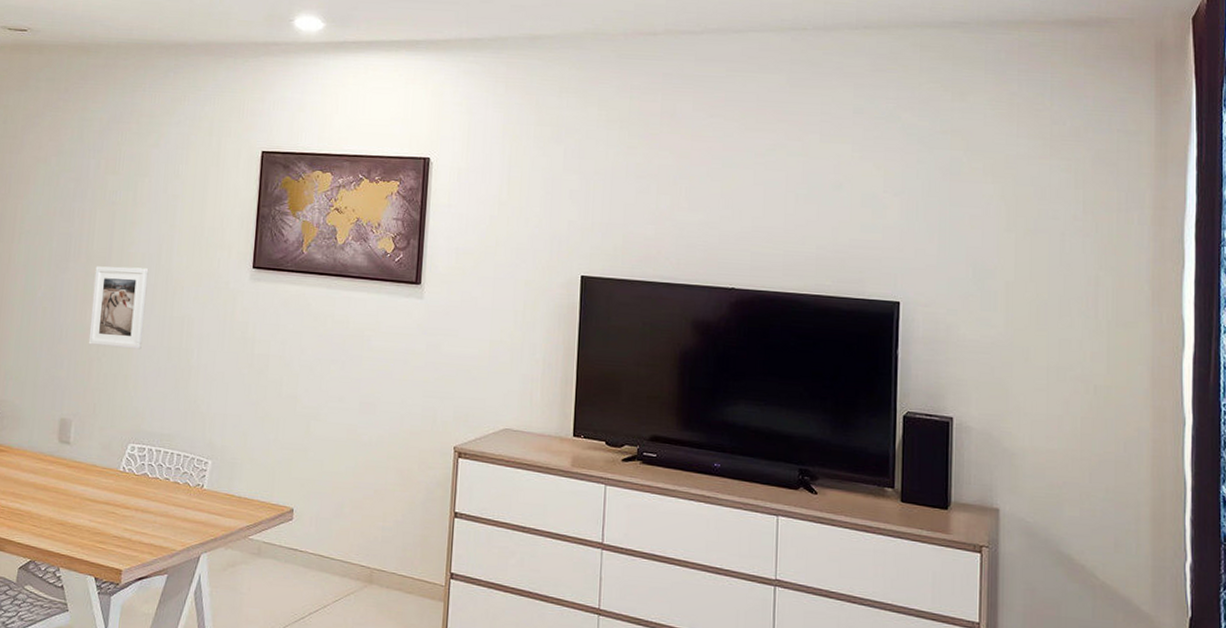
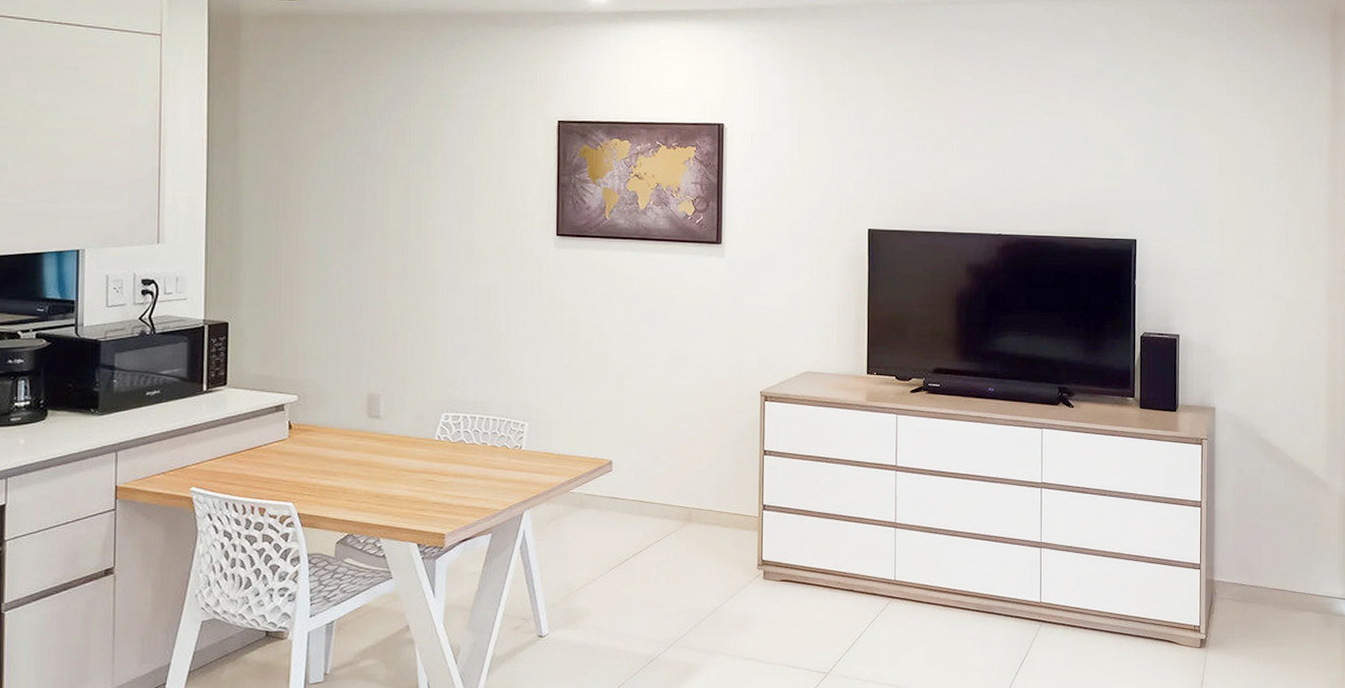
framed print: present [88,266,149,350] -> none [391,240,450,321]

